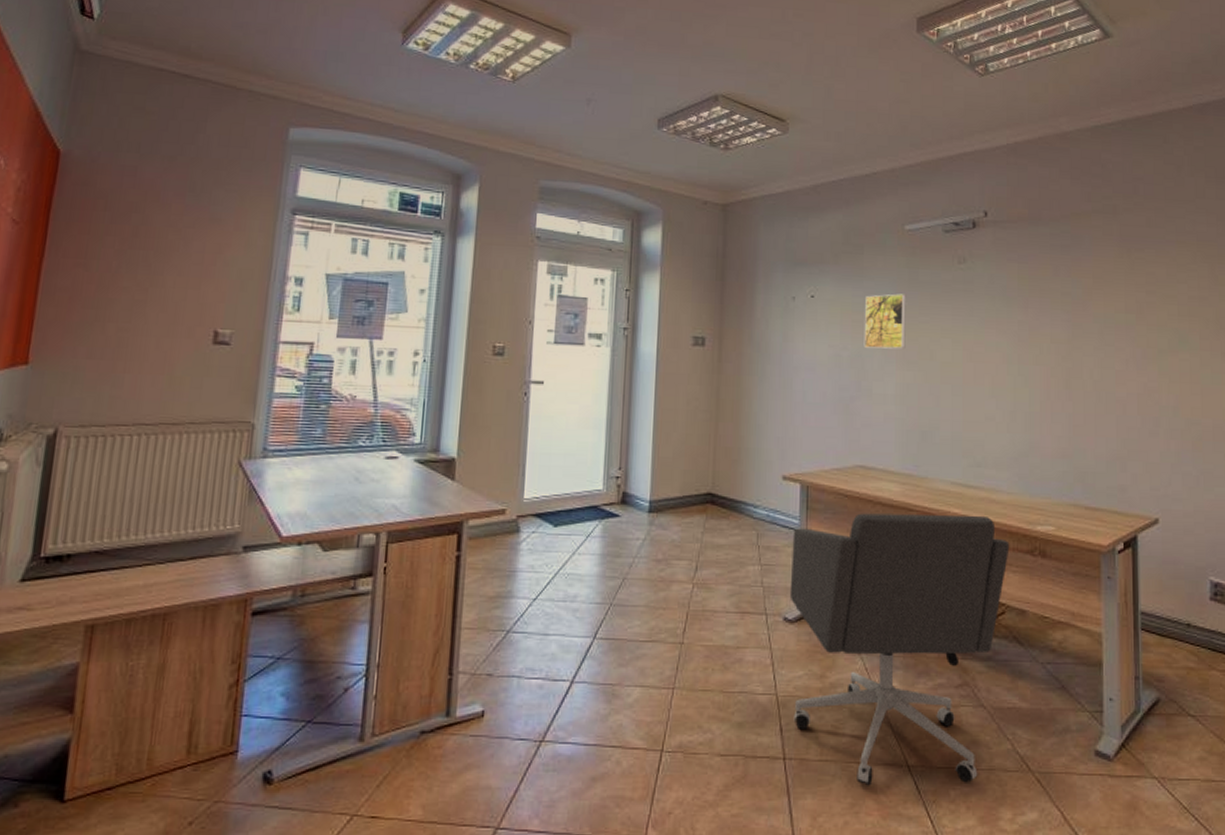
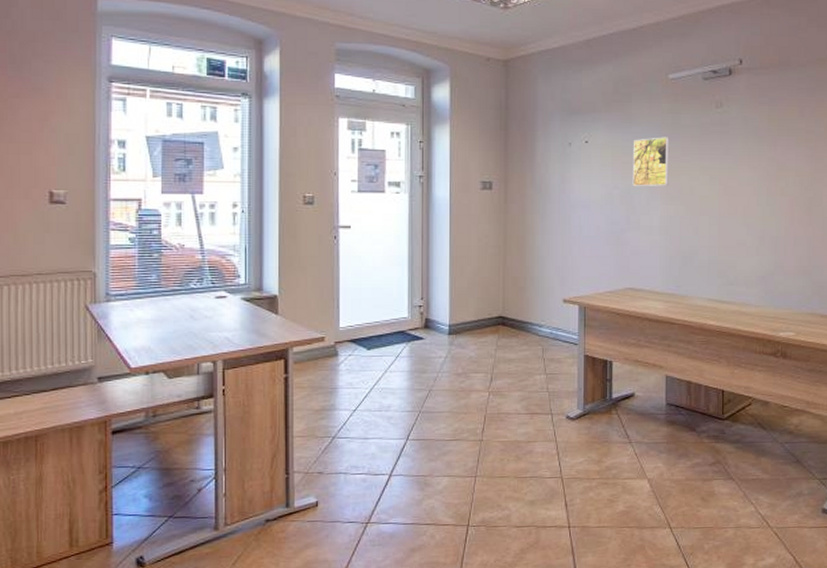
office chair: present [789,513,1010,786] -> none [571,327,756,545]

